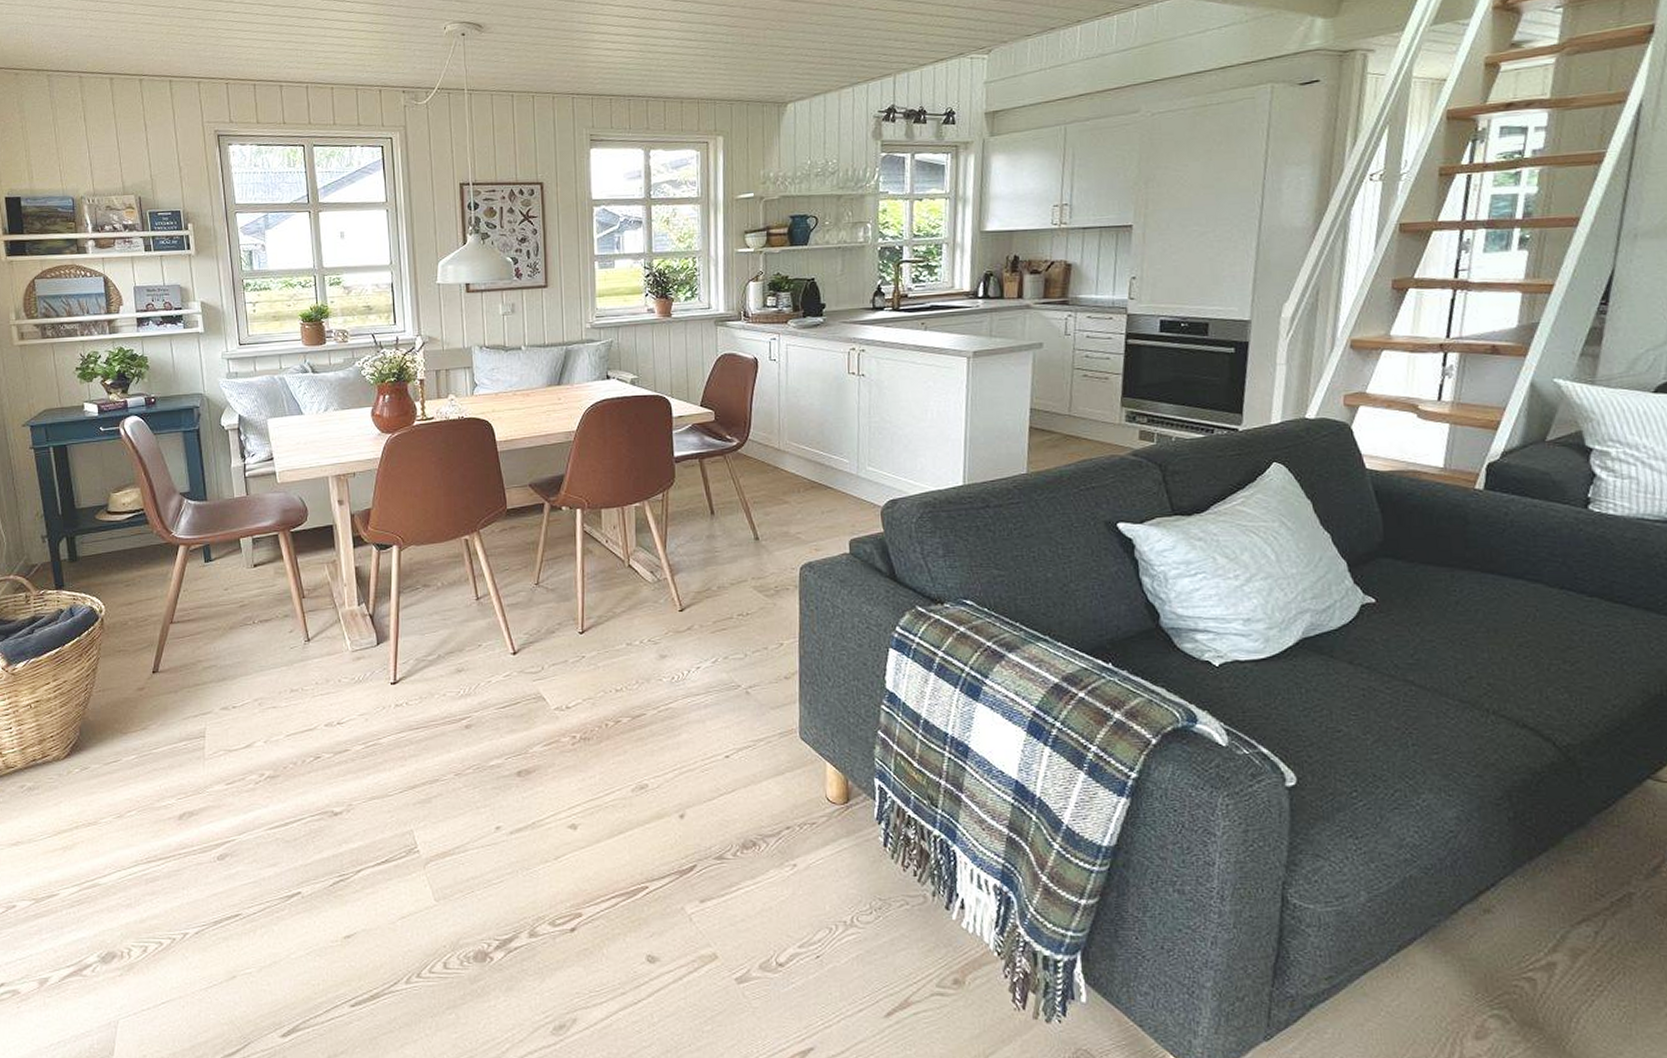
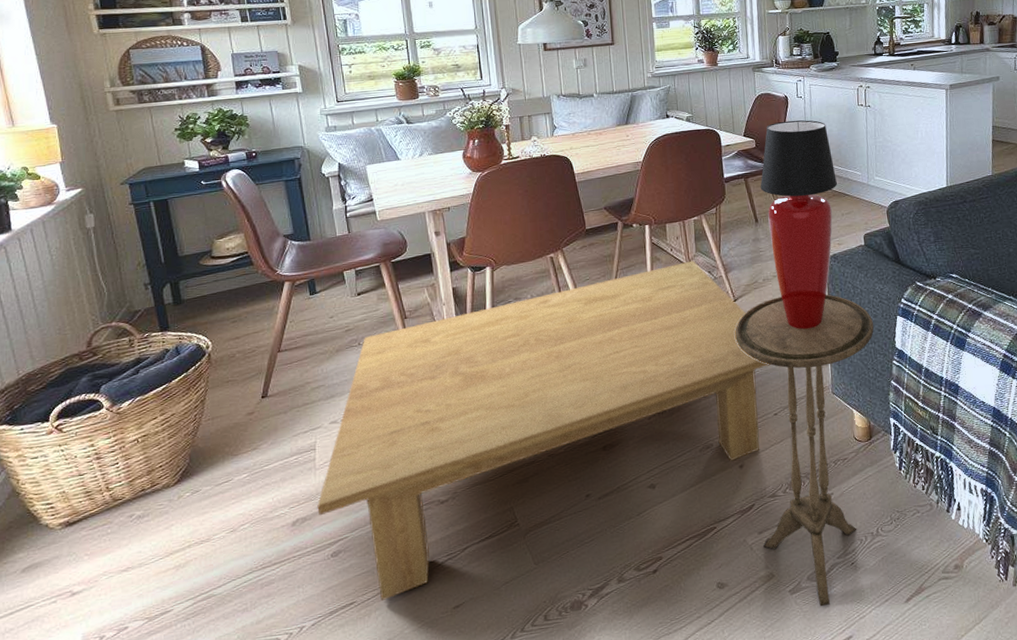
coffee table: none [205,556,723,917] -> present [317,260,770,601]
side table: none [680,610,858,1005] -> present [735,294,874,607]
table lamp: none [718,389,817,654] -> present [760,120,837,330]

